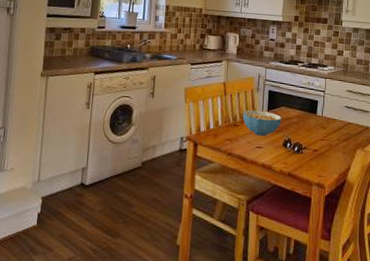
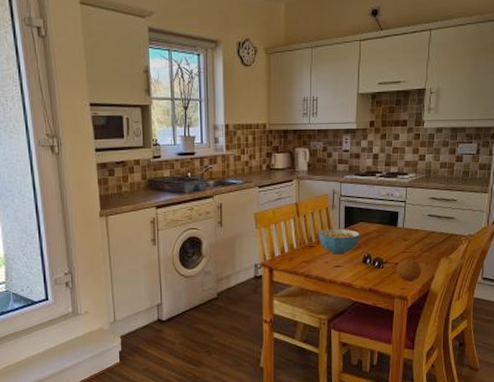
fruit: none [314,147,339,169] -> present [396,259,422,281]

